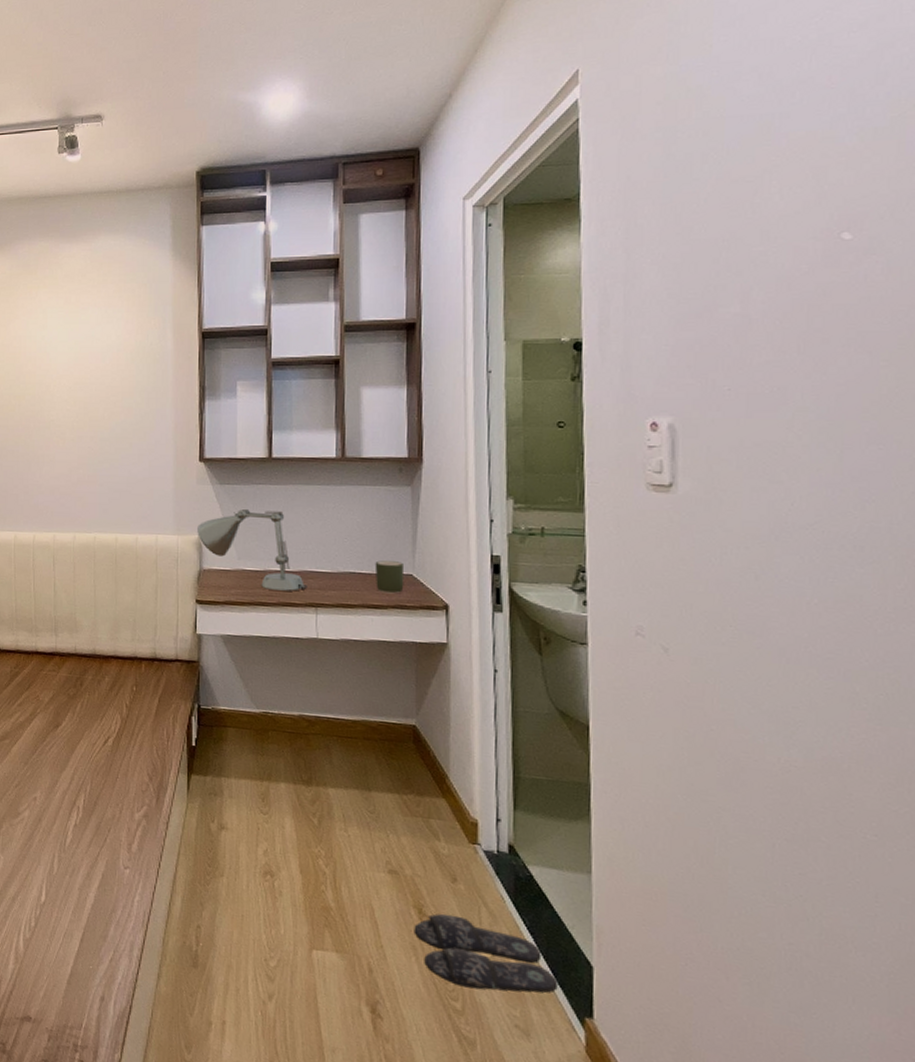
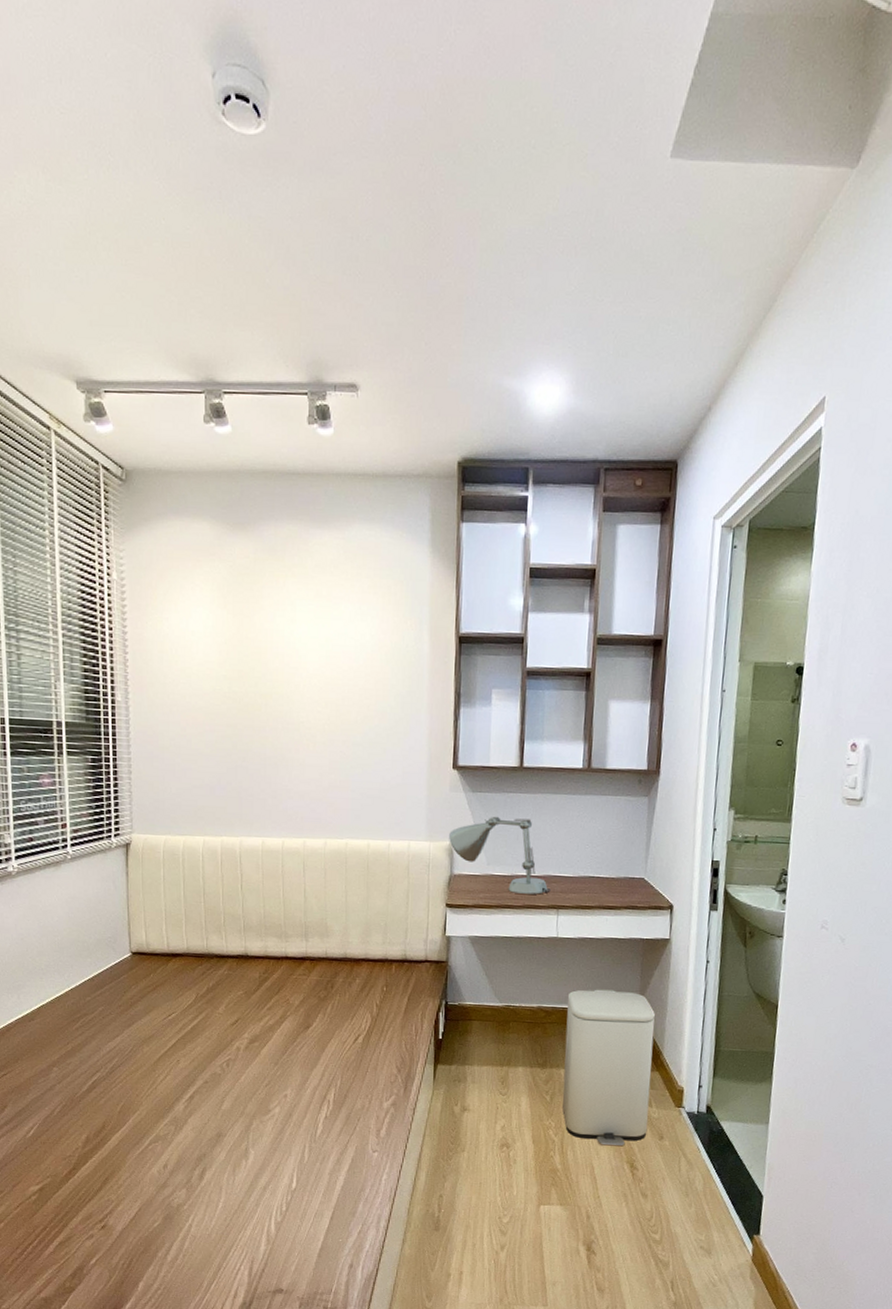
pedal bin: none [332,697,437,887] -> present [562,989,655,1147]
mug: present [374,560,405,594] -> none [611,865,638,896]
slippers: present [414,913,558,993] -> none [625,1165,736,1223]

